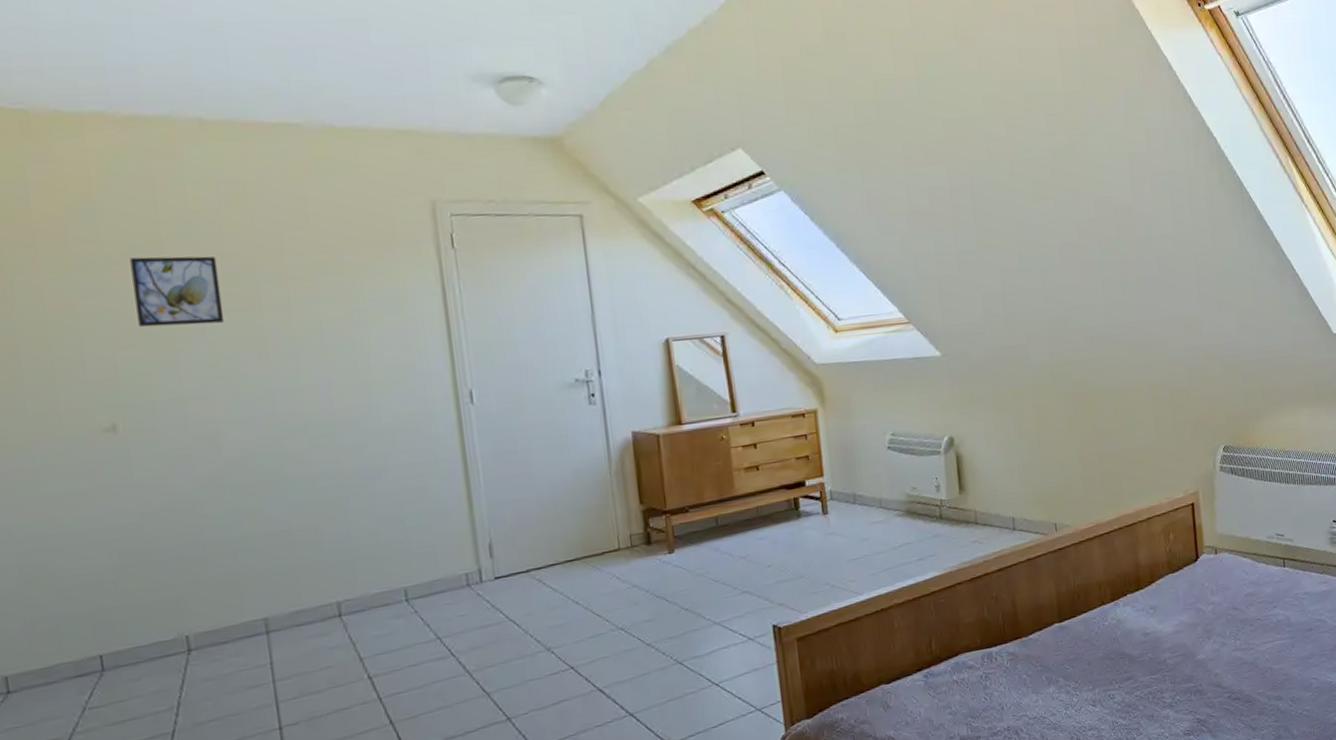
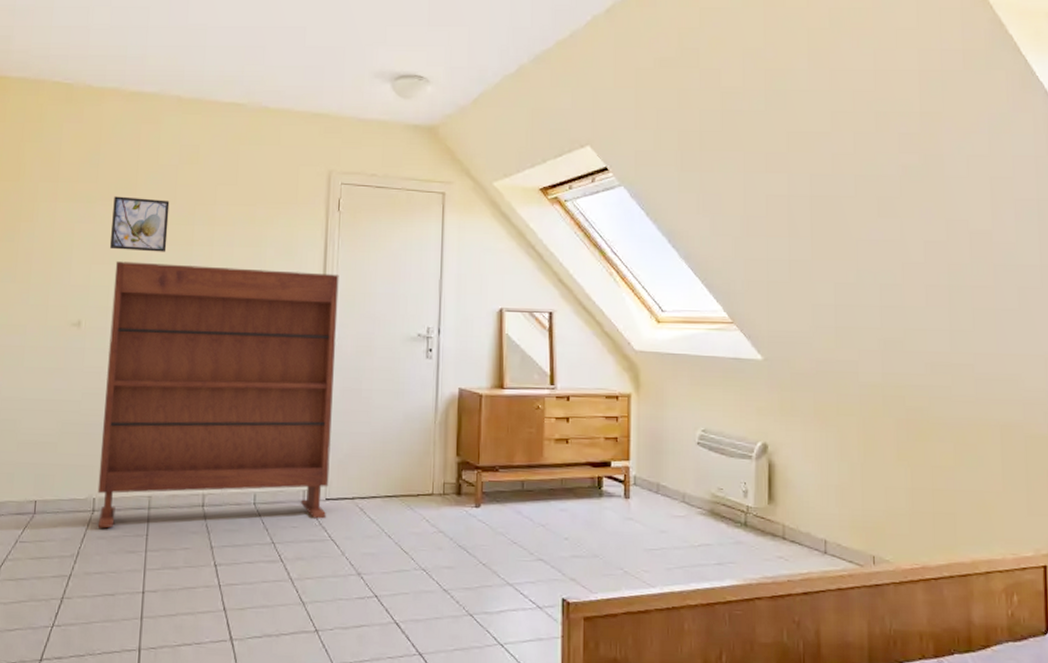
bookshelf: none [151,323,499,669] -> present [97,261,339,529]

